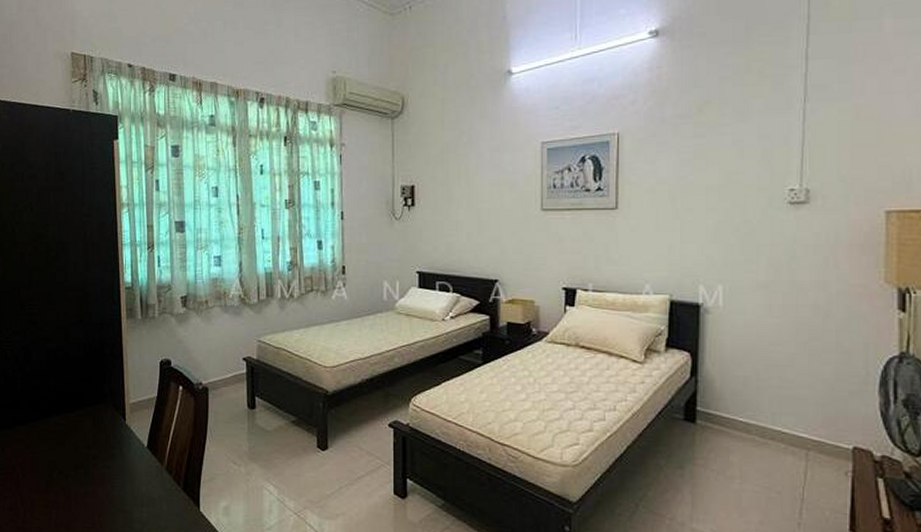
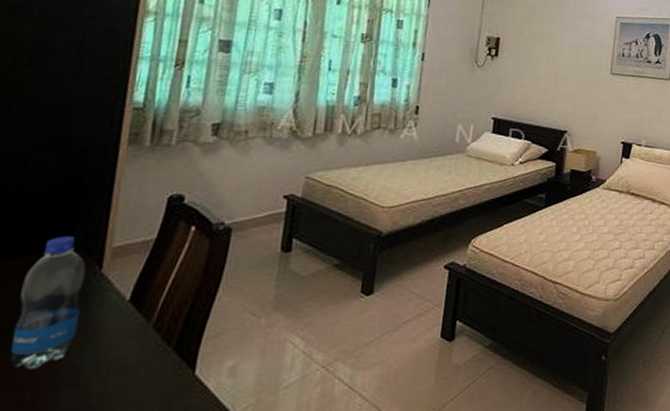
bottle: none [80,394,118,498] -> present [9,236,86,371]

